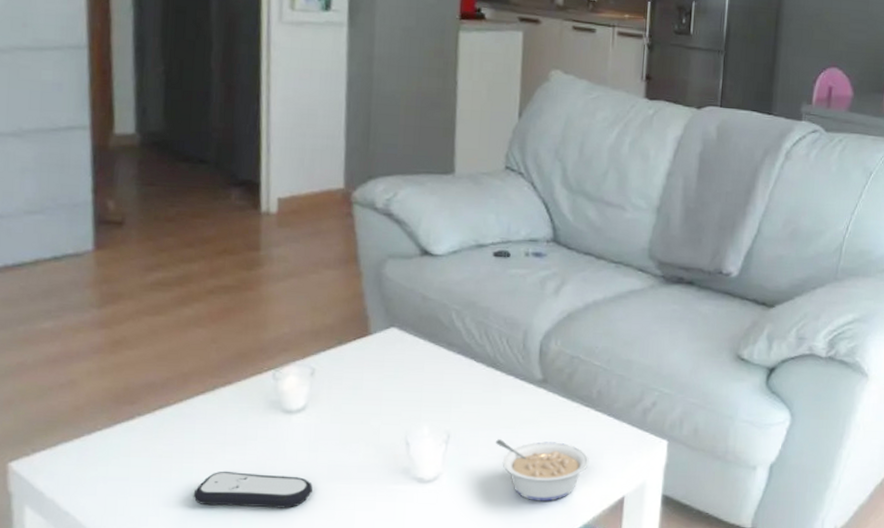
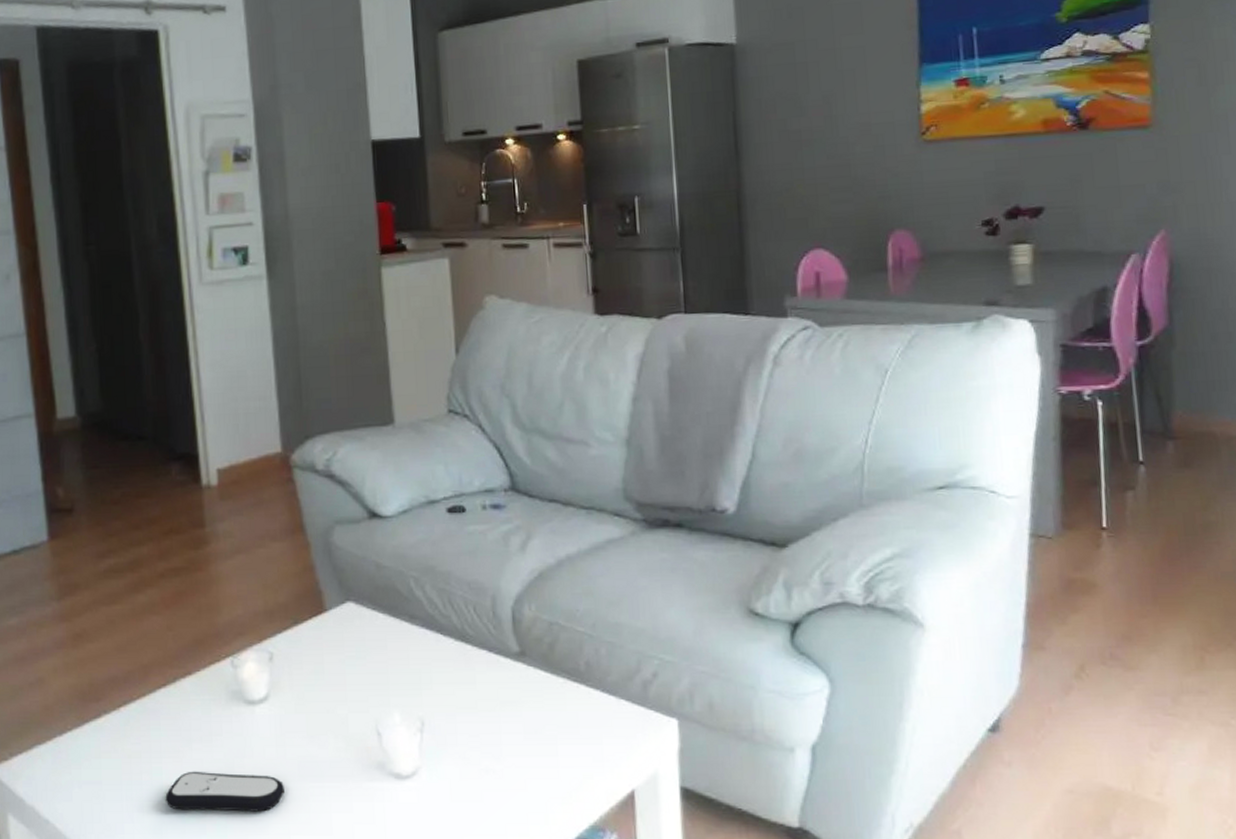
legume: present [495,439,589,502] -> none [475,725,586,798]

